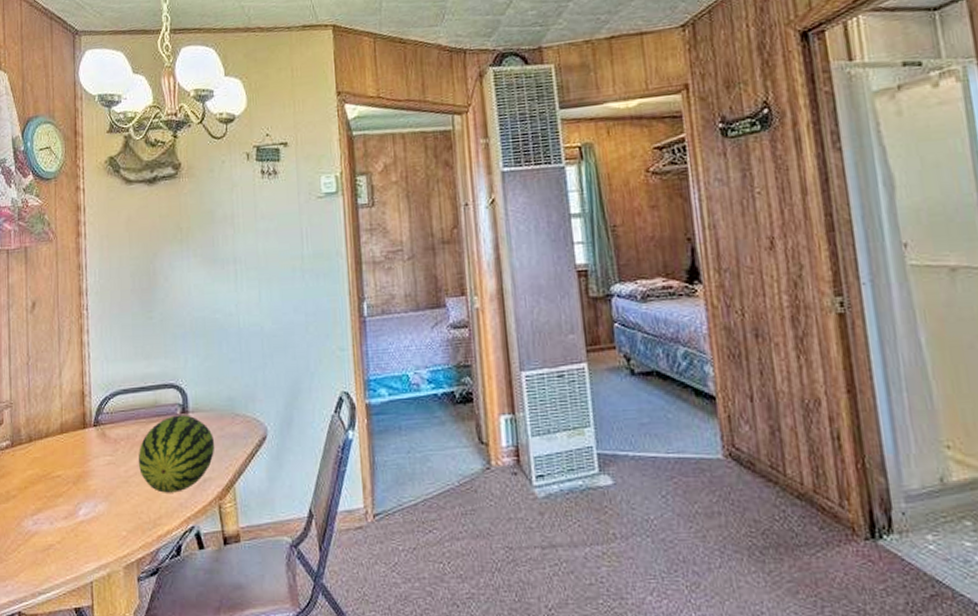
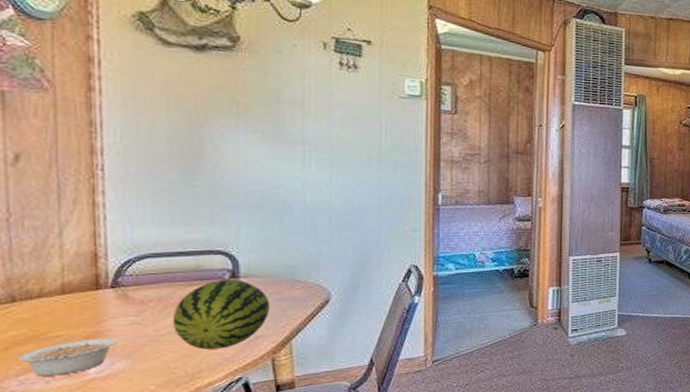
legume: none [33,478,98,517] -> present [18,338,116,377]

